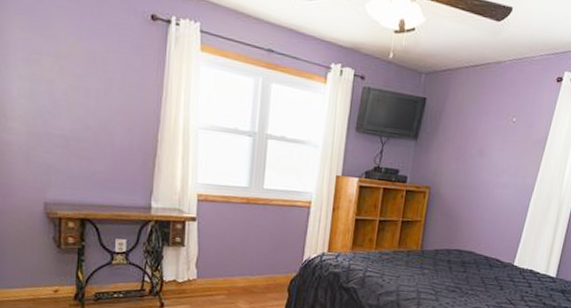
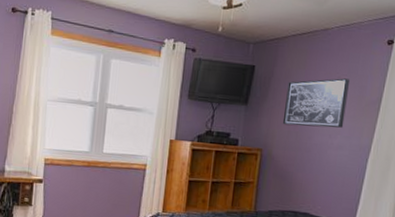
wall art: none [451,115,519,167] -> present [282,78,349,128]

